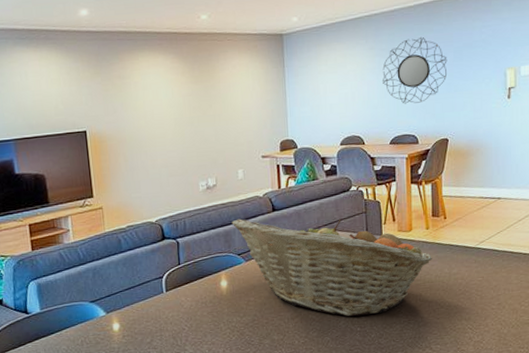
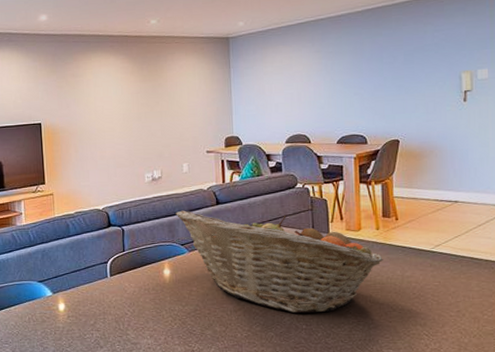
home mirror: present [382,36,447,104] -> none [329,40,397,105]

